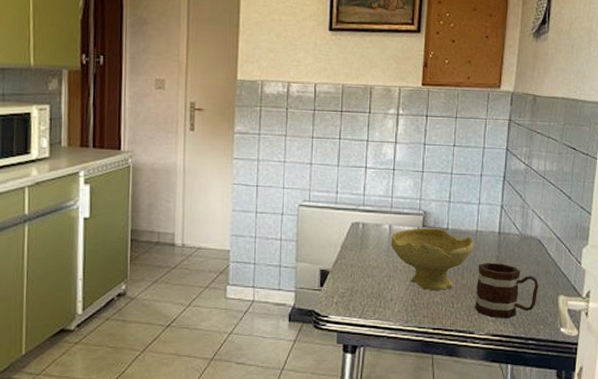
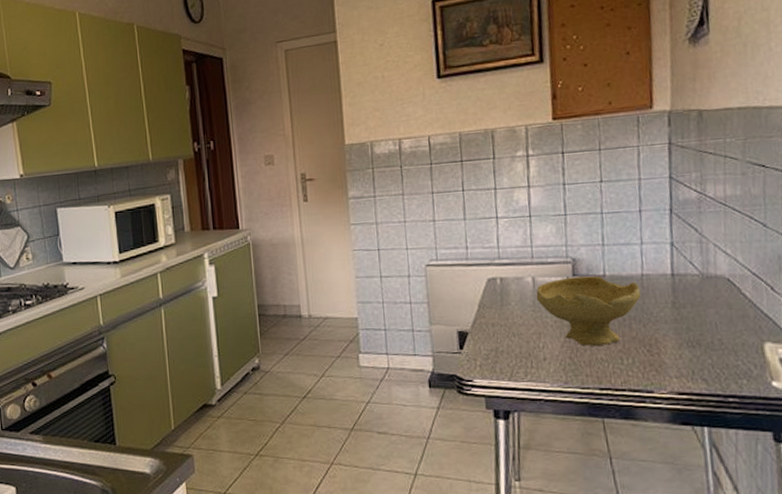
mug: present [475,262,539,319] -> none [649,309,735,374]

